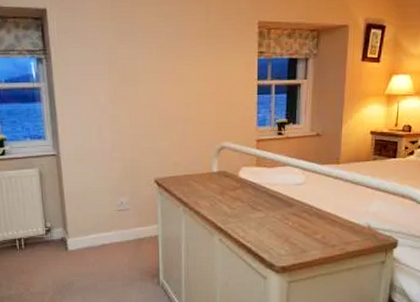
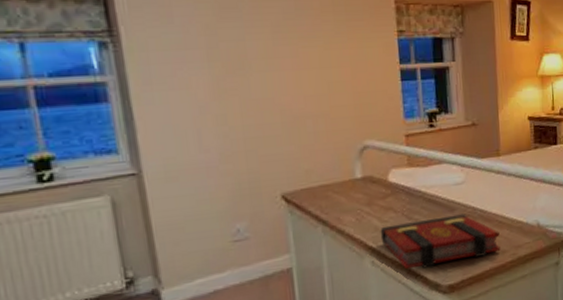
book: none [228,210,331,250] -> present [380,213,501,270]

